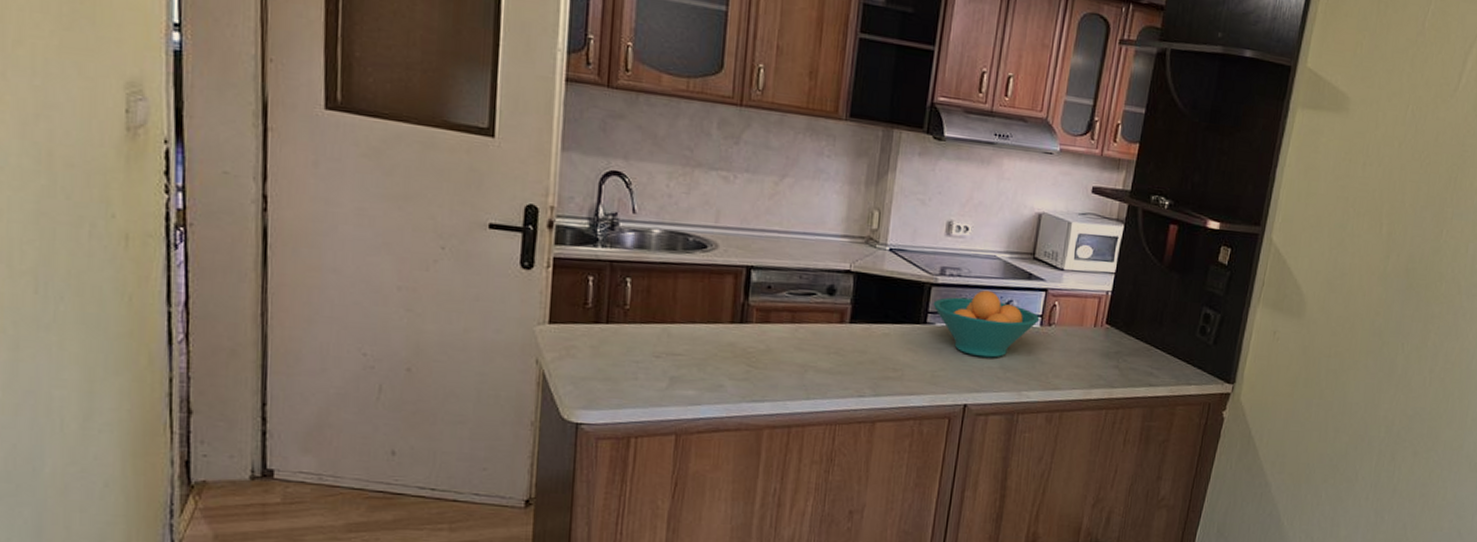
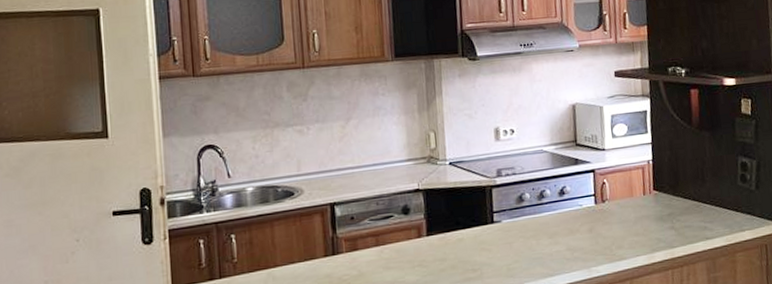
fruit bowl: present [933,290,1040,358] -> none [496,182,594,244]

